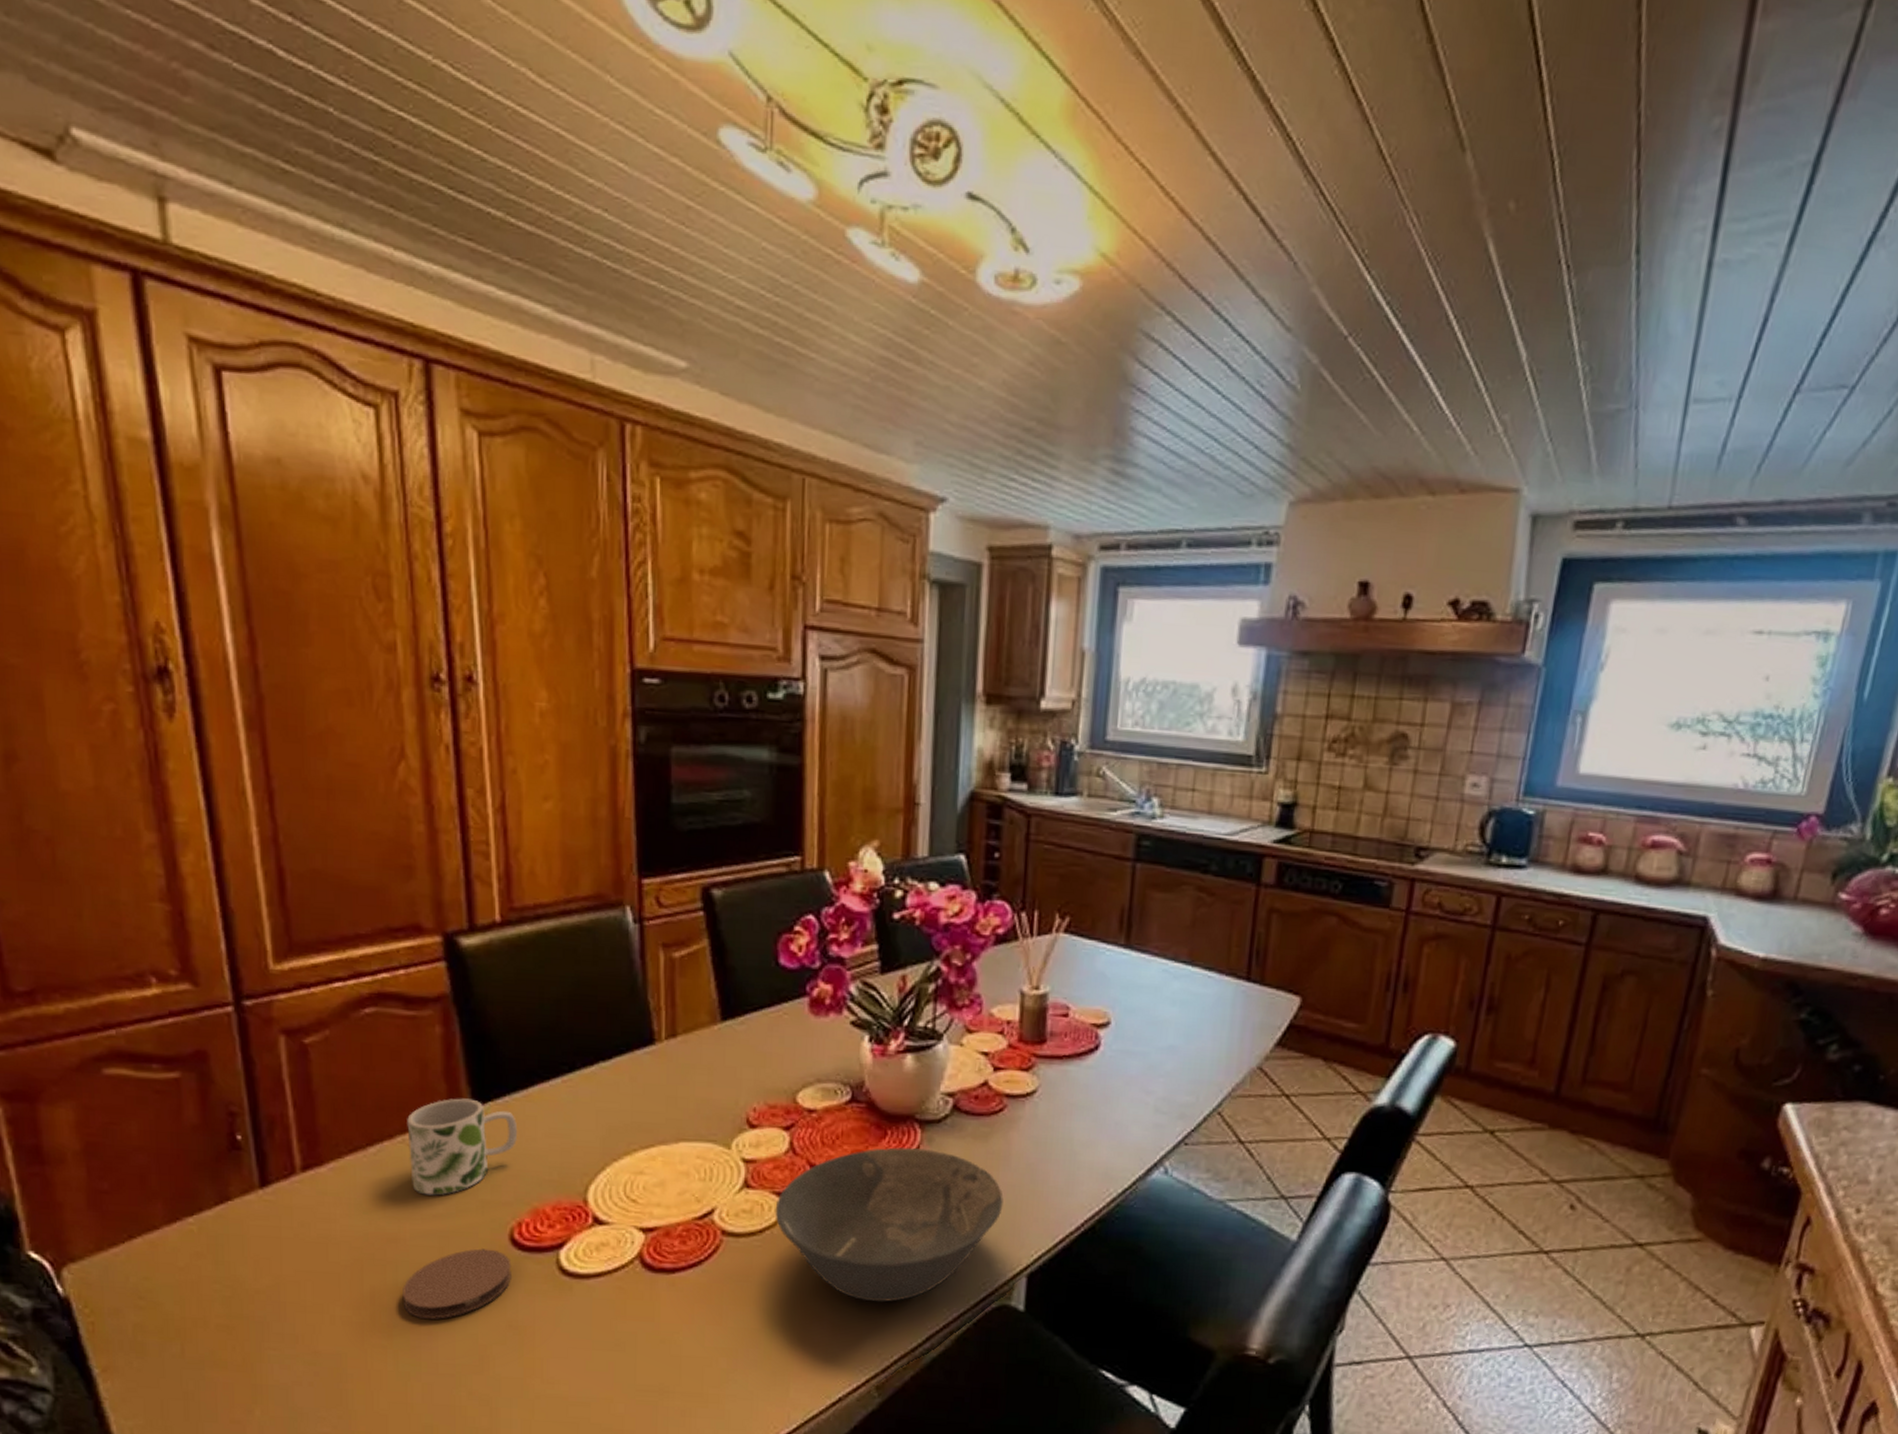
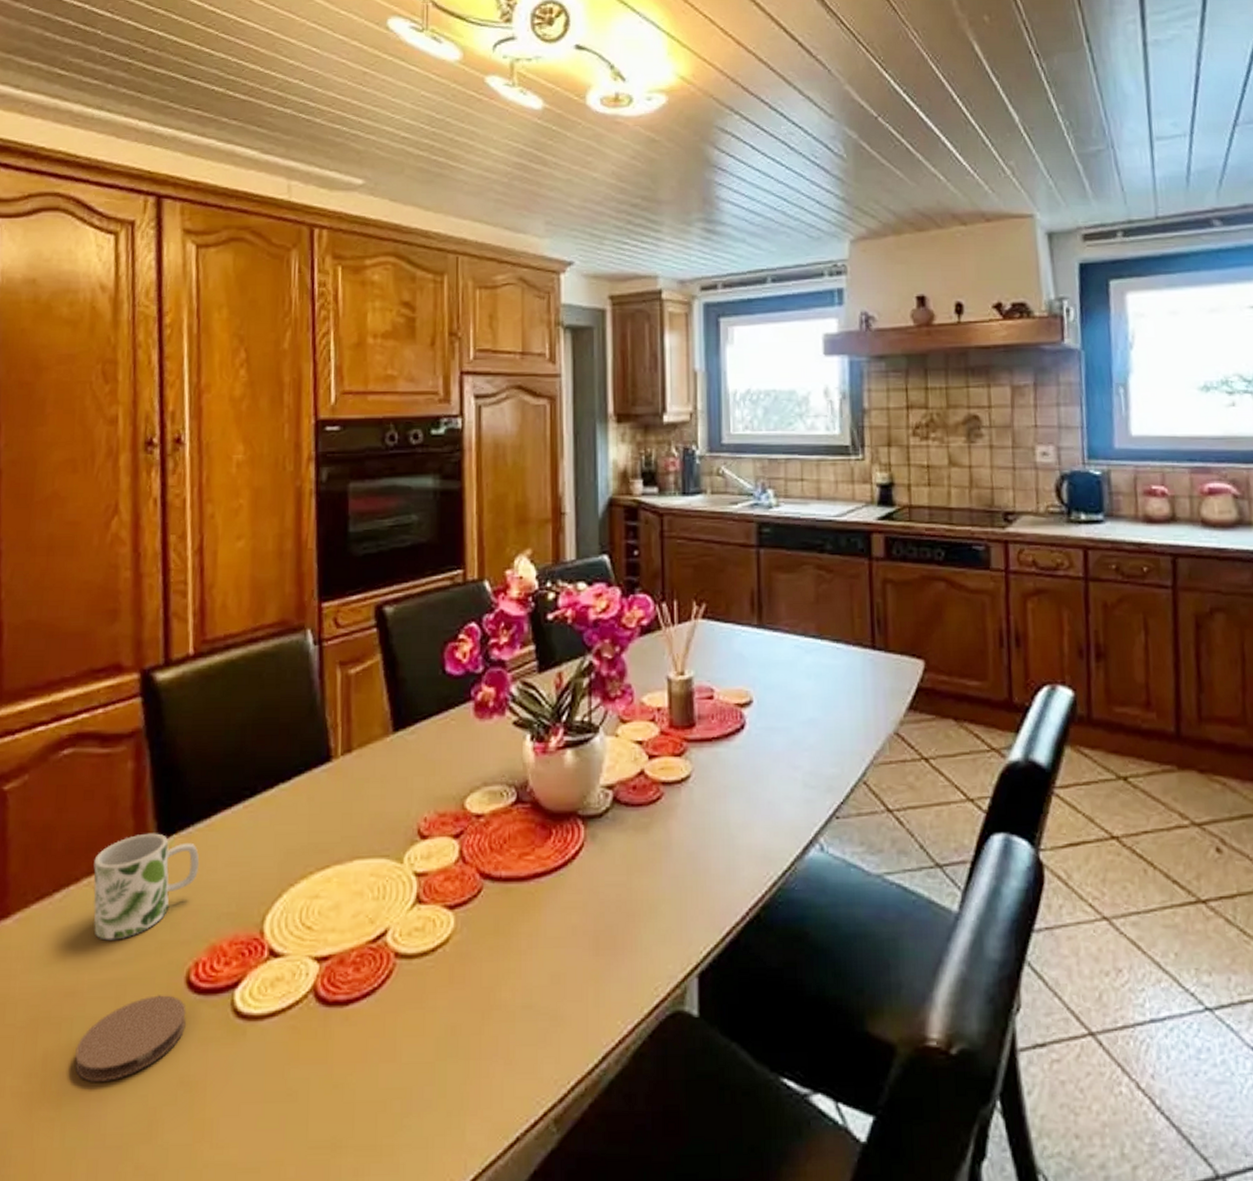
bowl: present [775,1146,1004,1302] -> none [446,845,668,1020]

